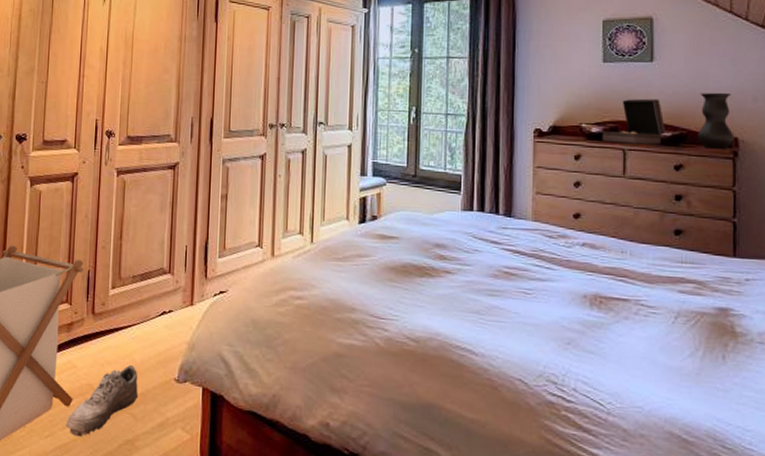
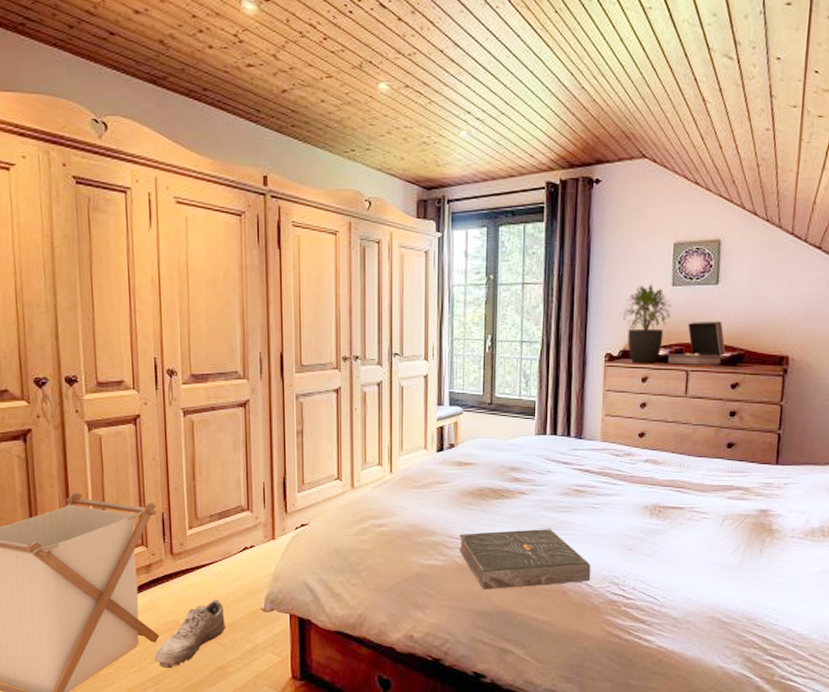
book: none [380,312,525,378] -> present [459,529,591,590]
potted plant: none [548,60,606,142] -> present [619,284,674,364]
vase: present [697,92,735,151] -> none [753,313,787,368]

